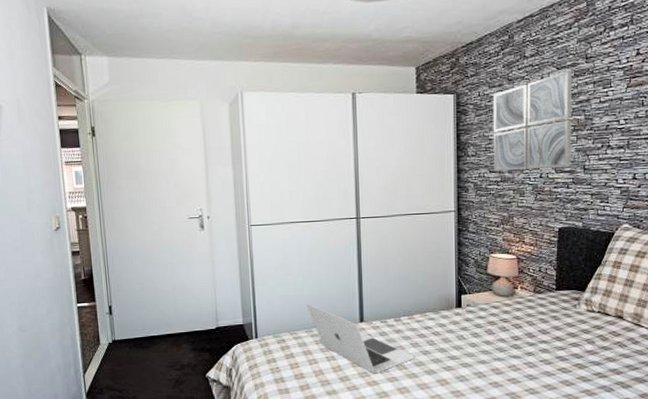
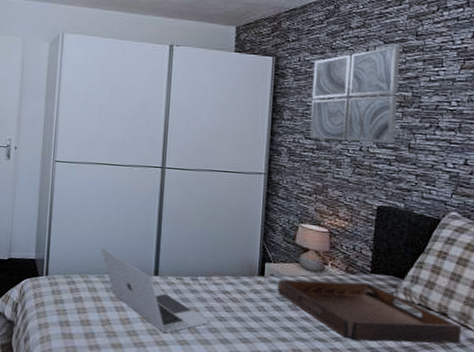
serving tray: none [474,299,636,352] -> present [277,279,462,344]

